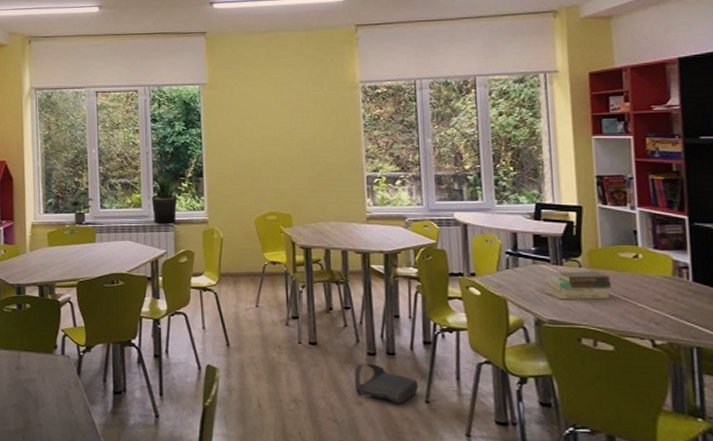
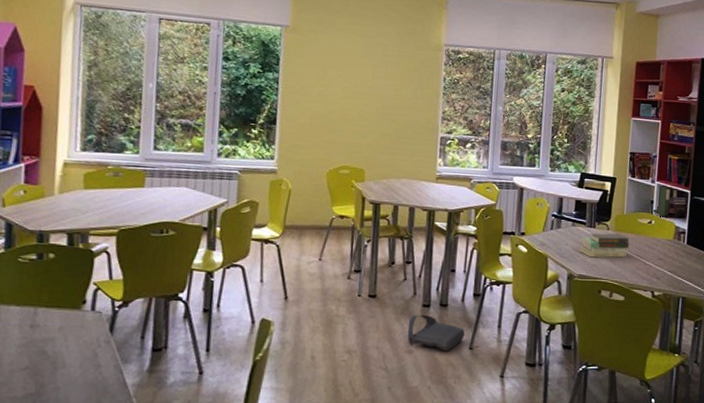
potted plant: present [65,190,94,223] -> none [111,127,147,165]
planter: present [151,175,178,224] -> none [215,119,246,172]
binder: none [639,211,672,249] -> present [653,184,678,217]

